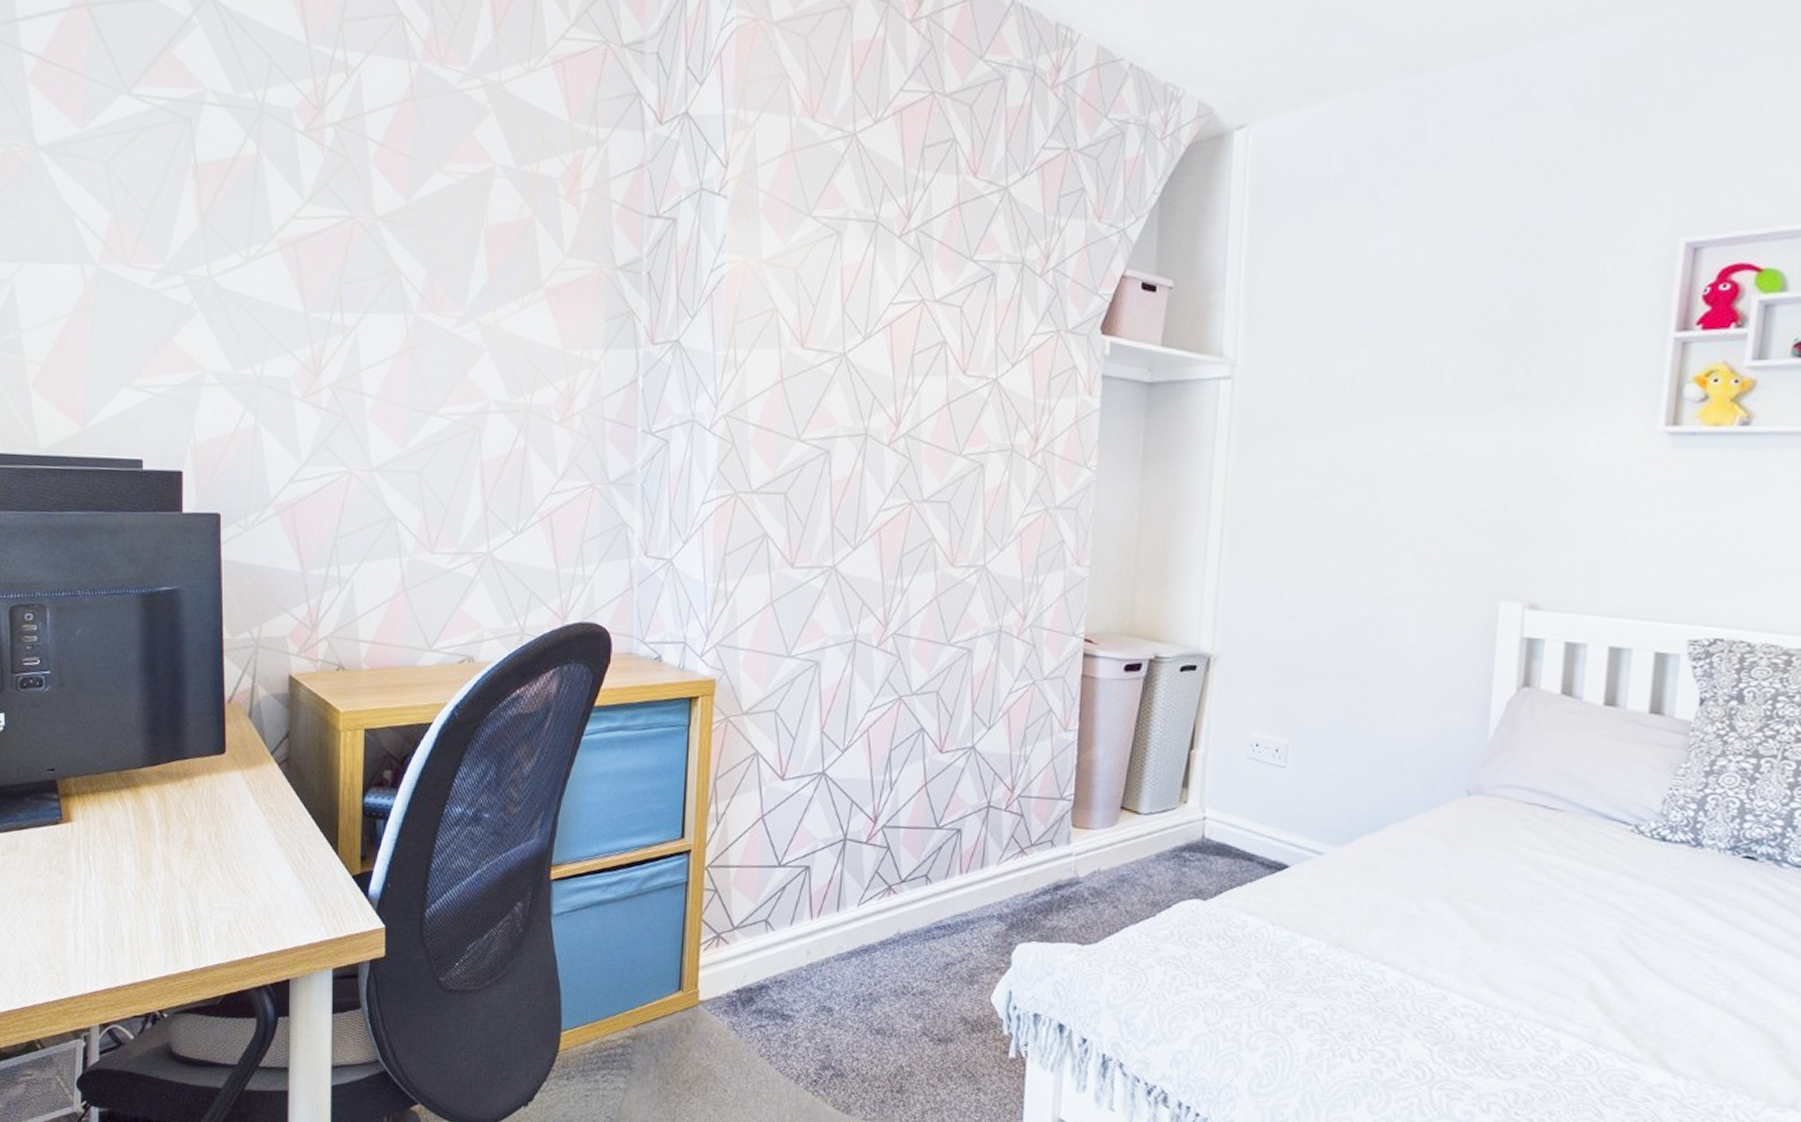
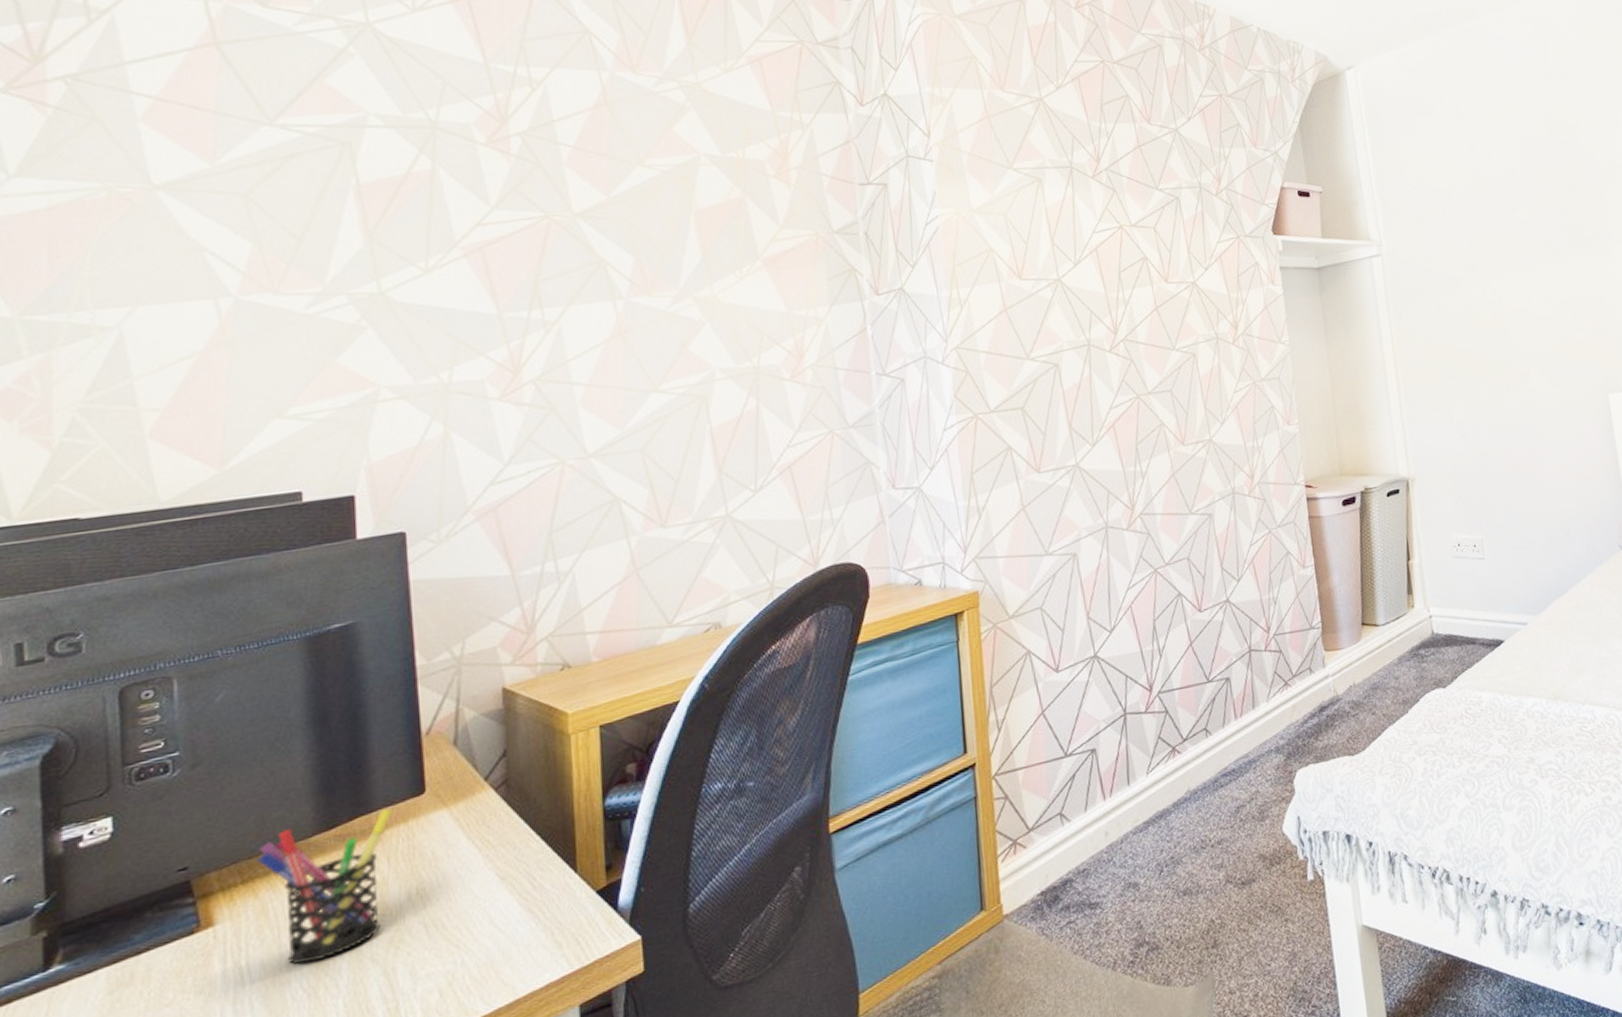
pen holder: none [103,757,200,873] -> present [258,808,392,965]

